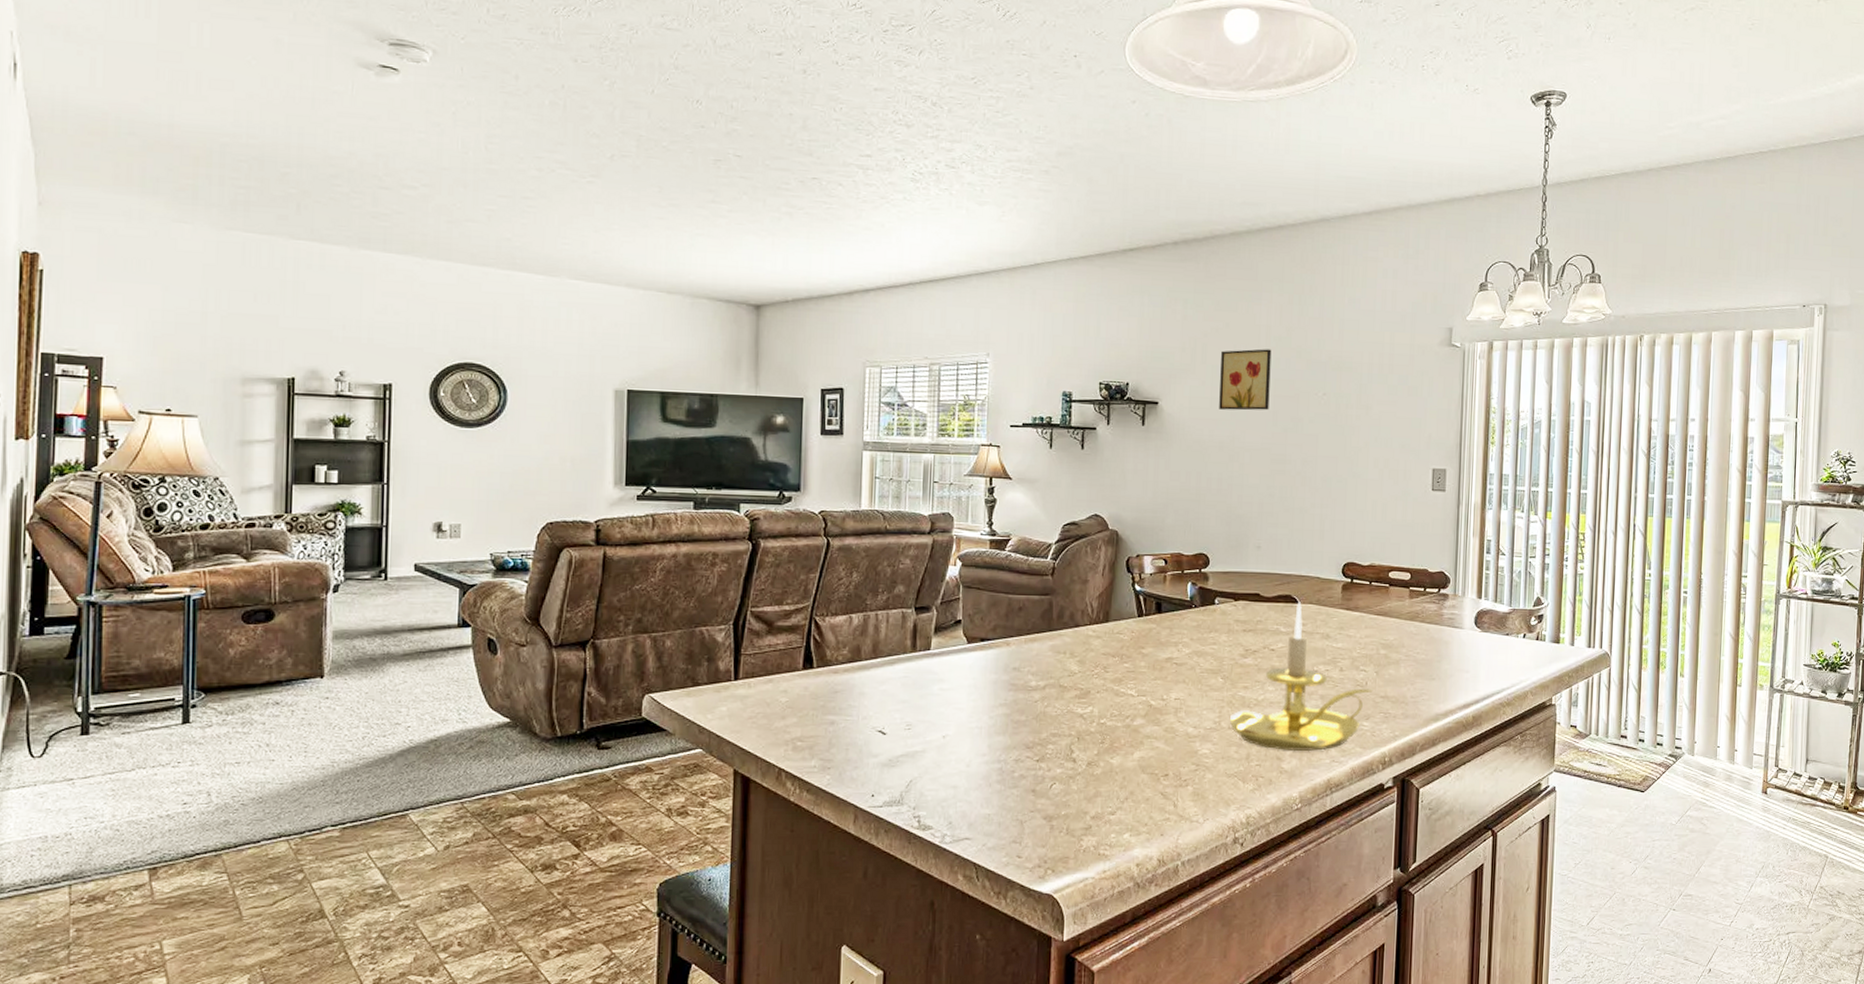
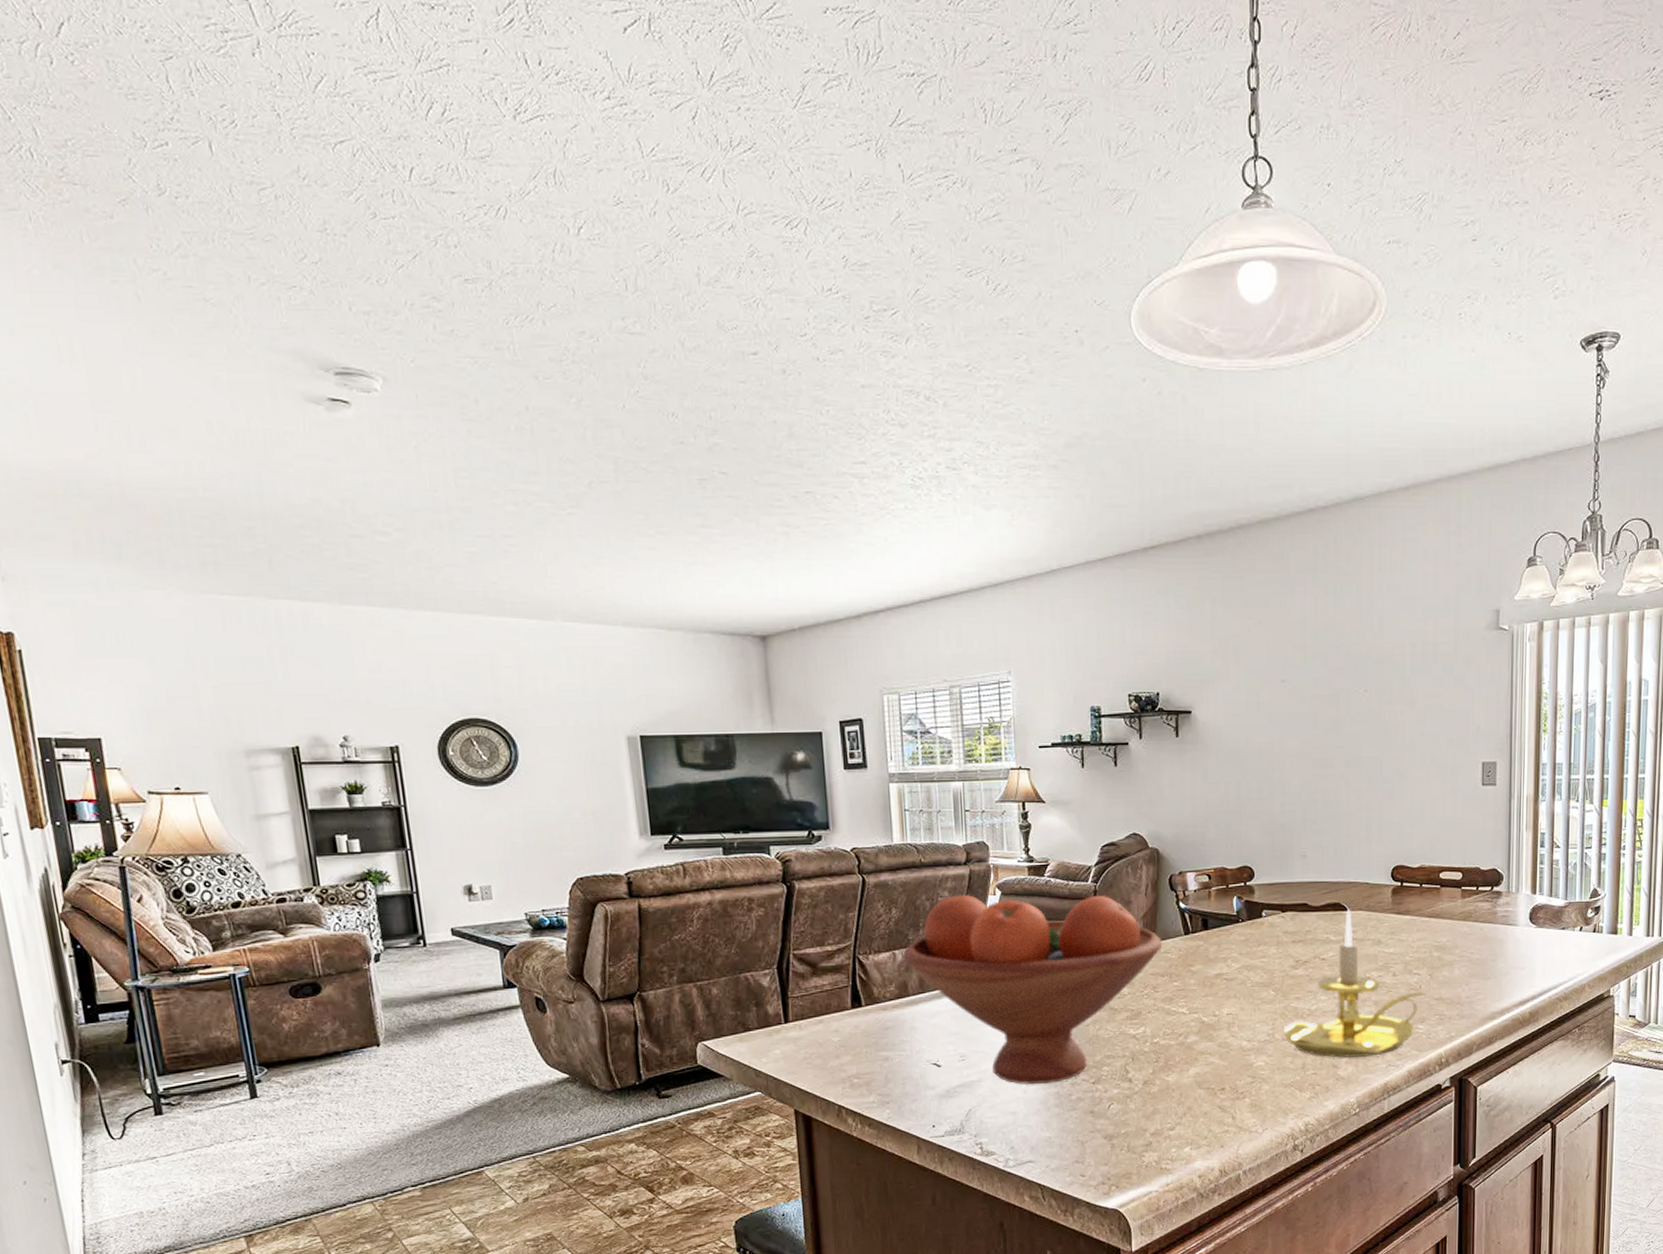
fruit bowl: none [859,563,1115,759] -> present [903,895,1162,1085]
wall art: present [1219,349,1272,411] -> none [1255,646,1308,715]

